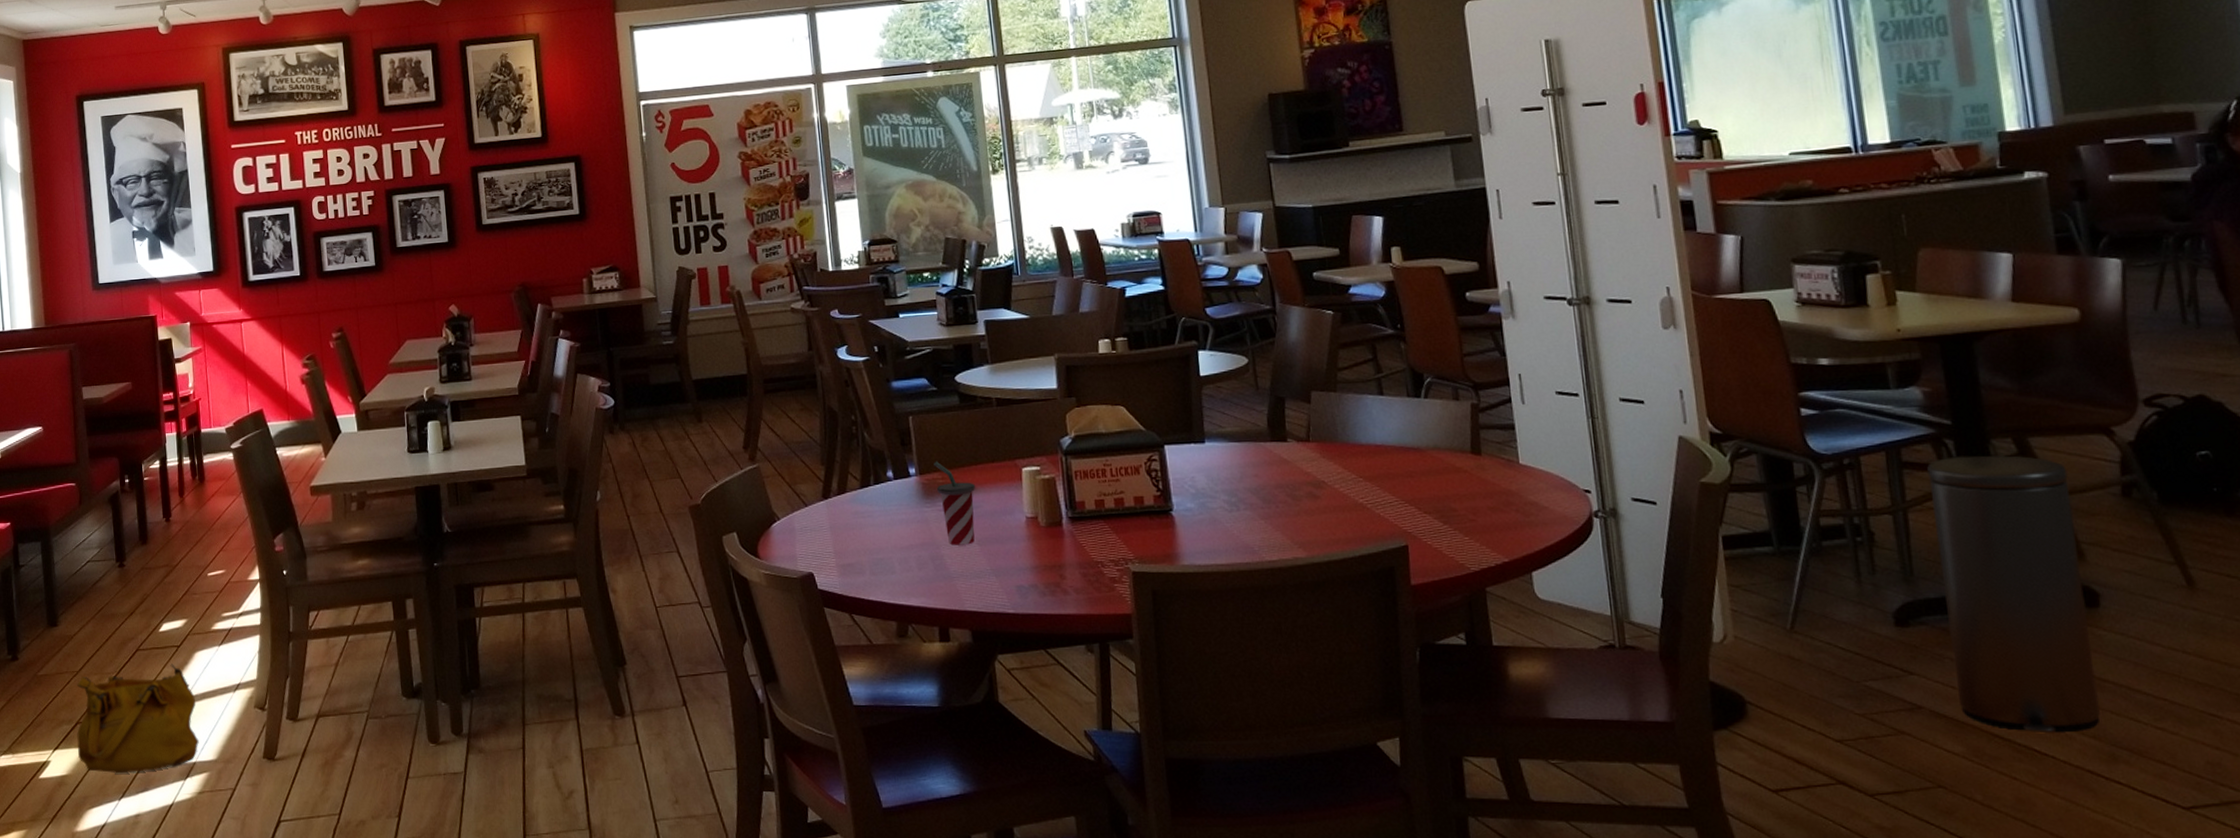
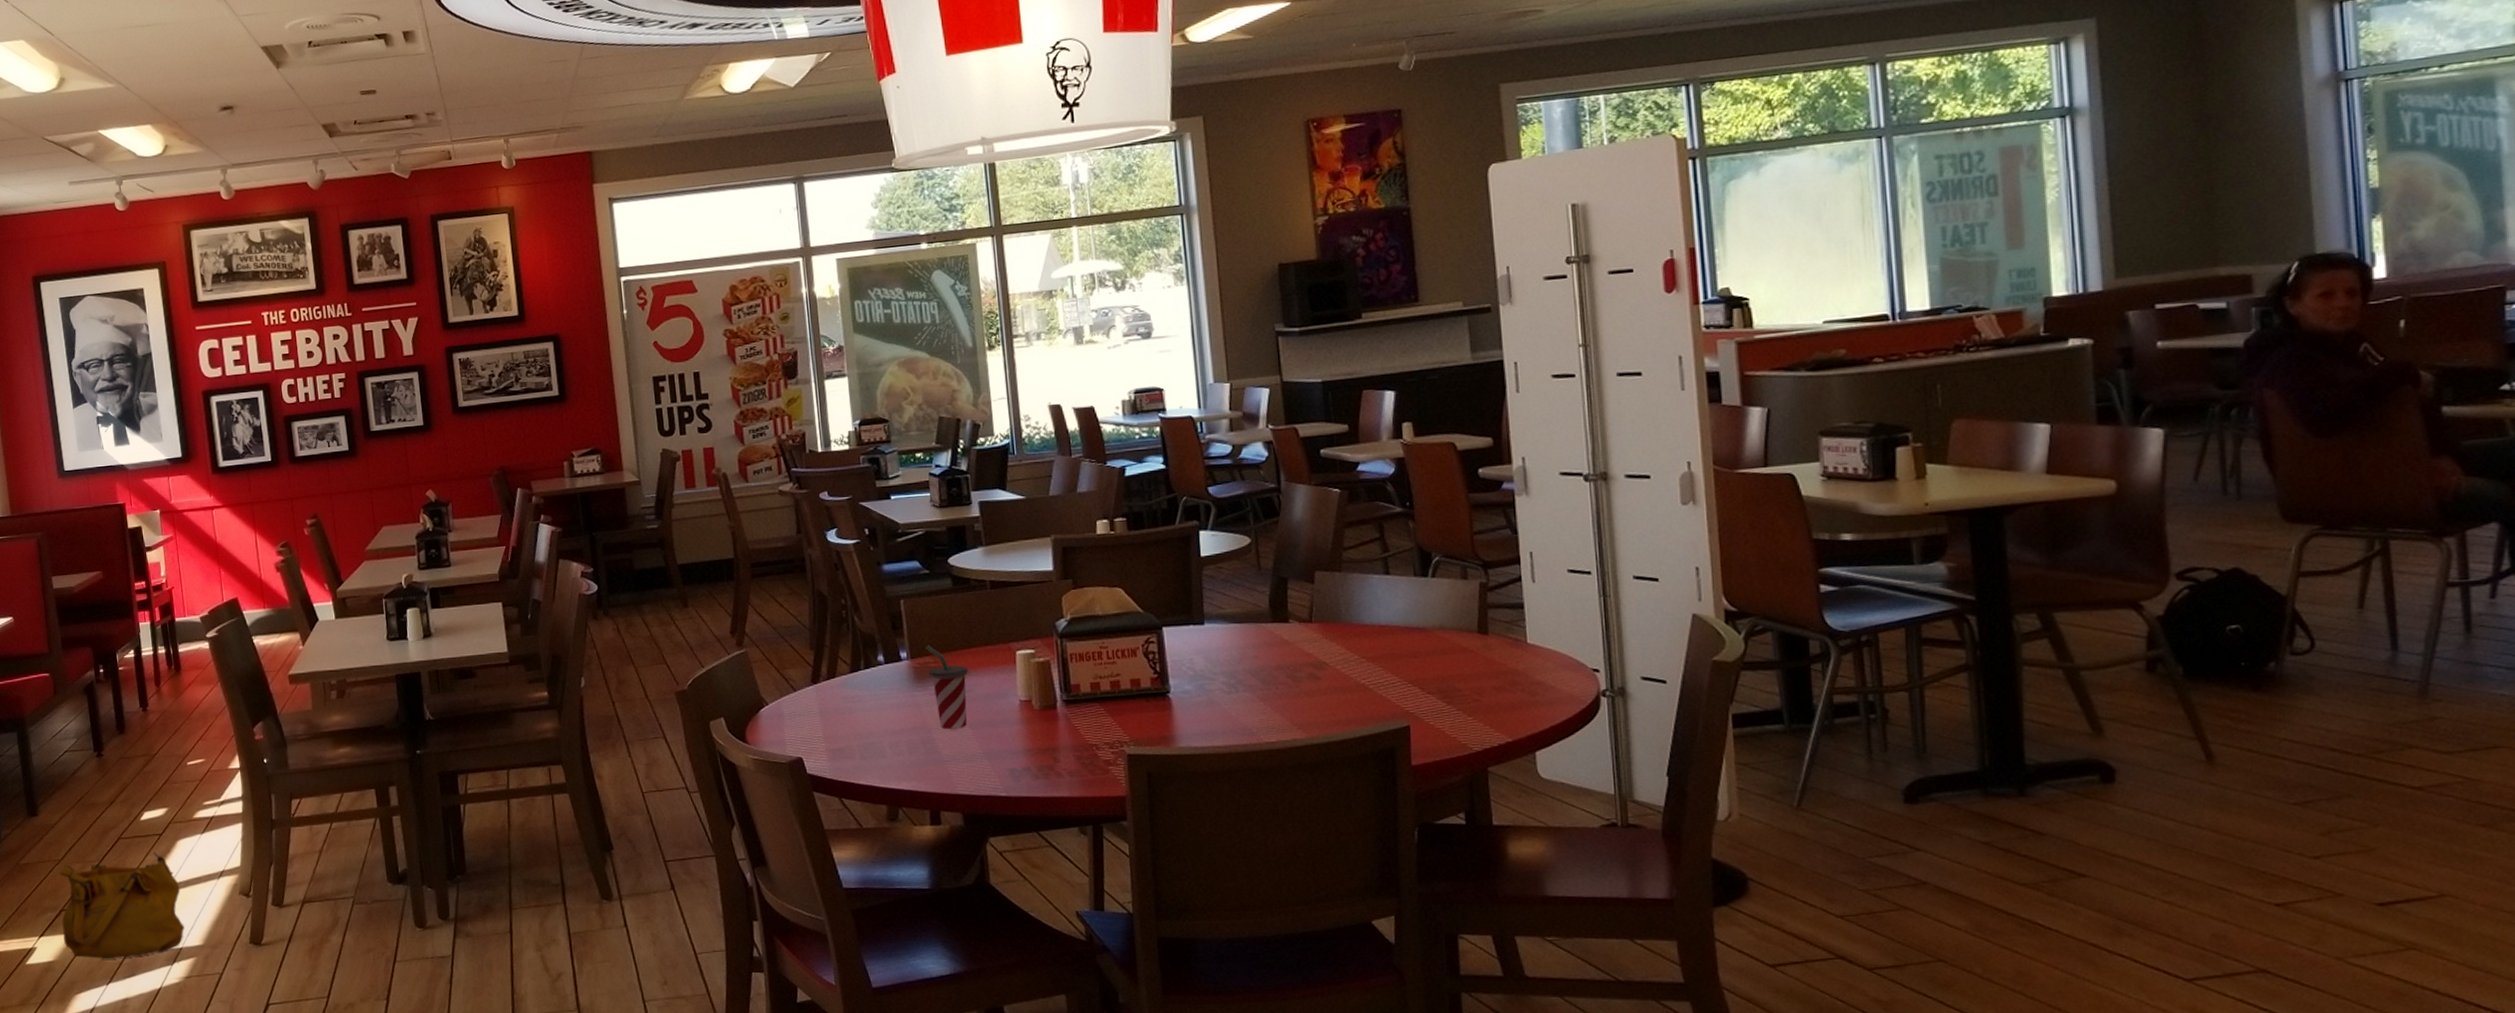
pedal bin: present [1927,455,2100,734] -> none [1947,630,2107,908]

